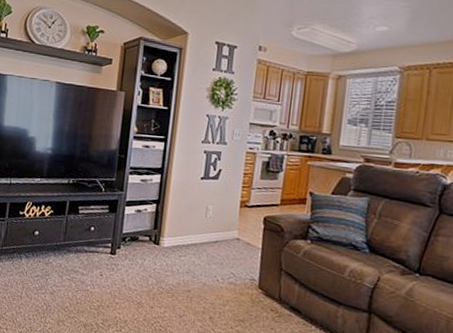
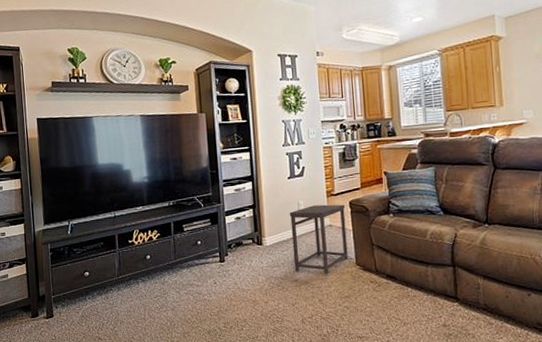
side table: none [189,213,258,292] -> present [289,204,348,275]

